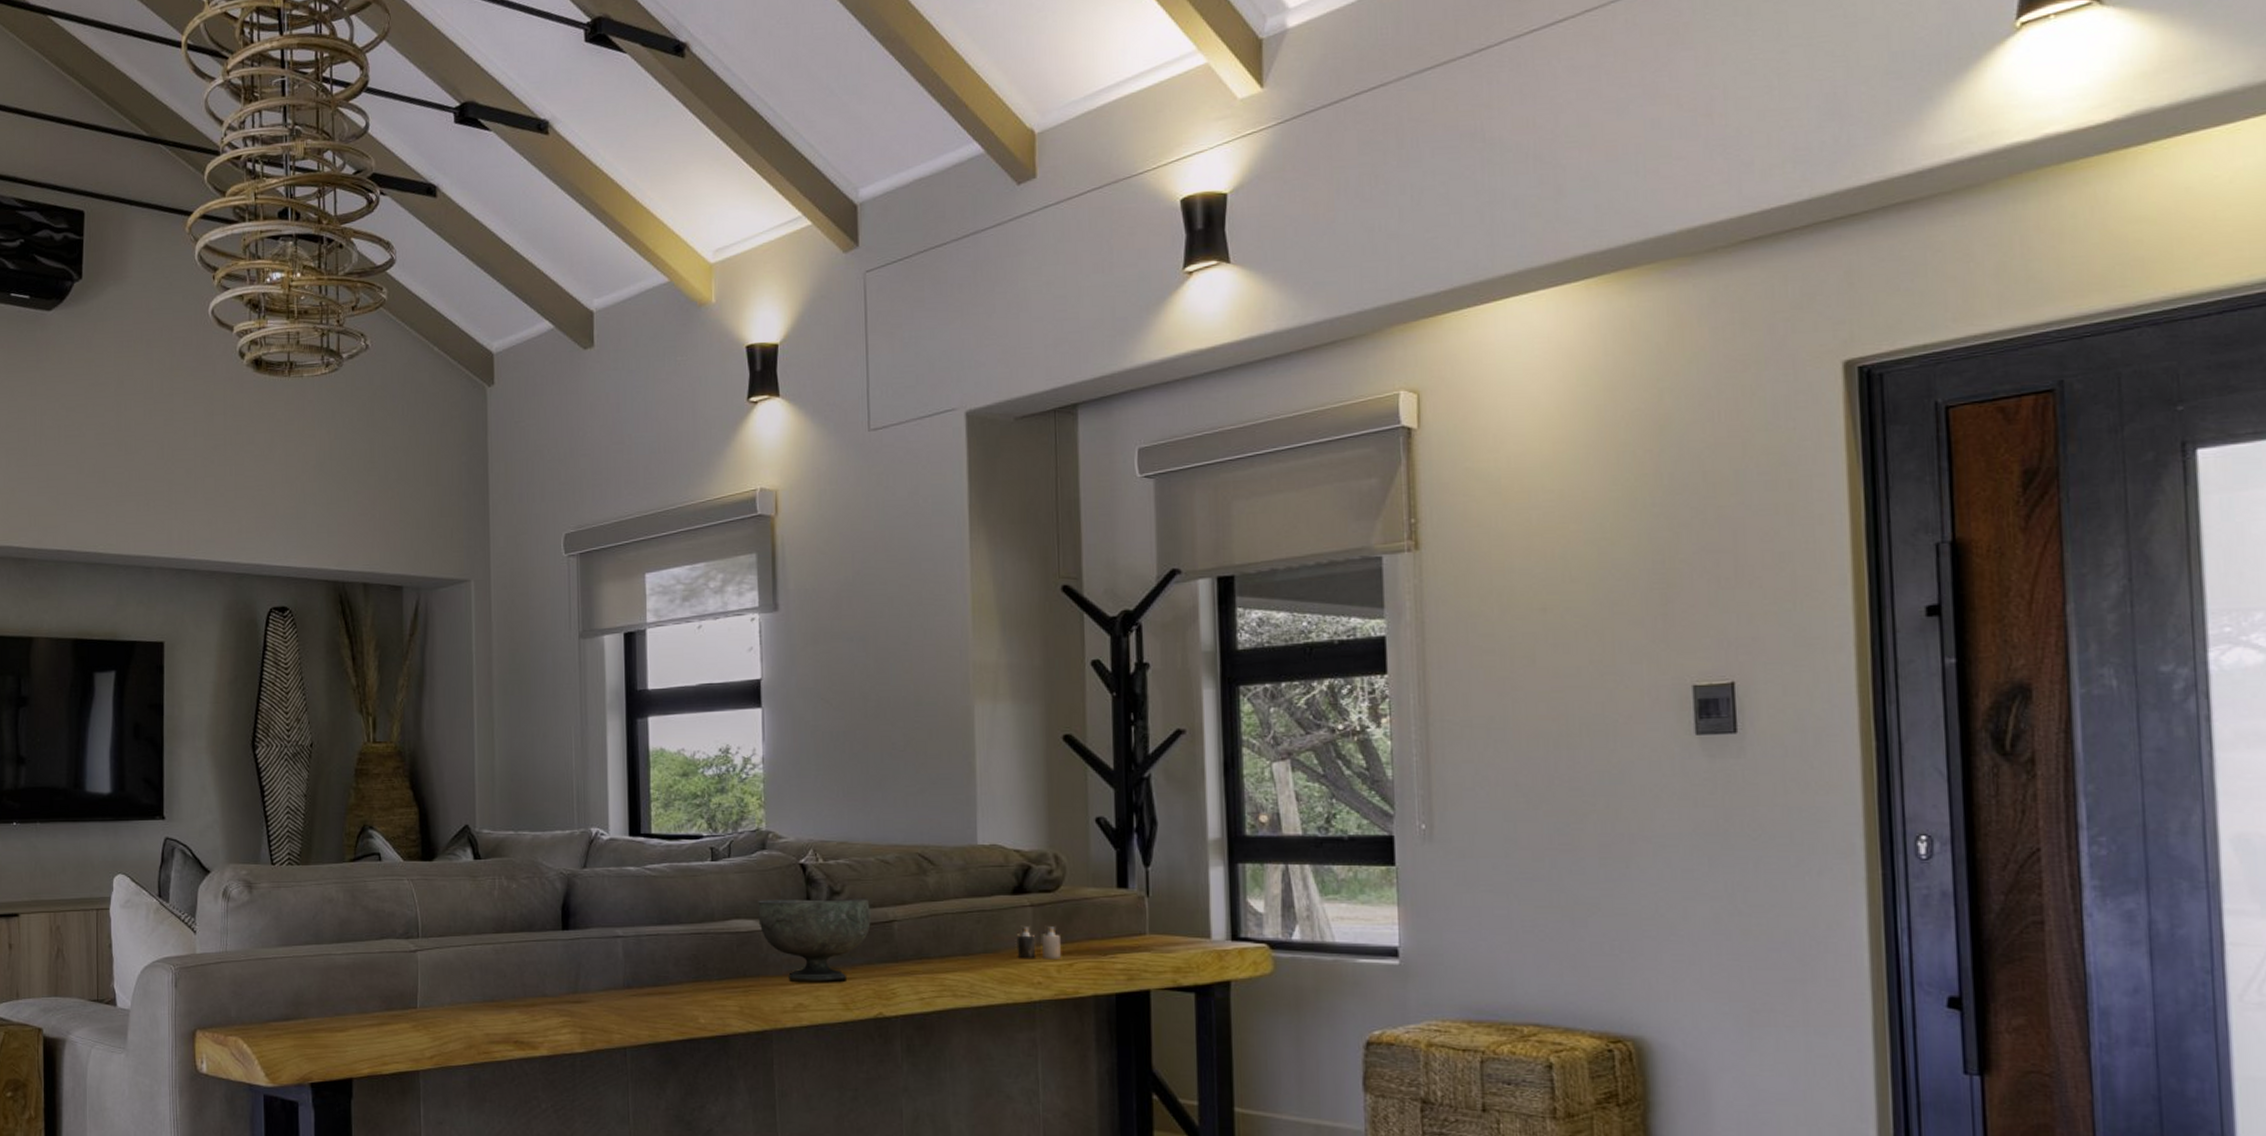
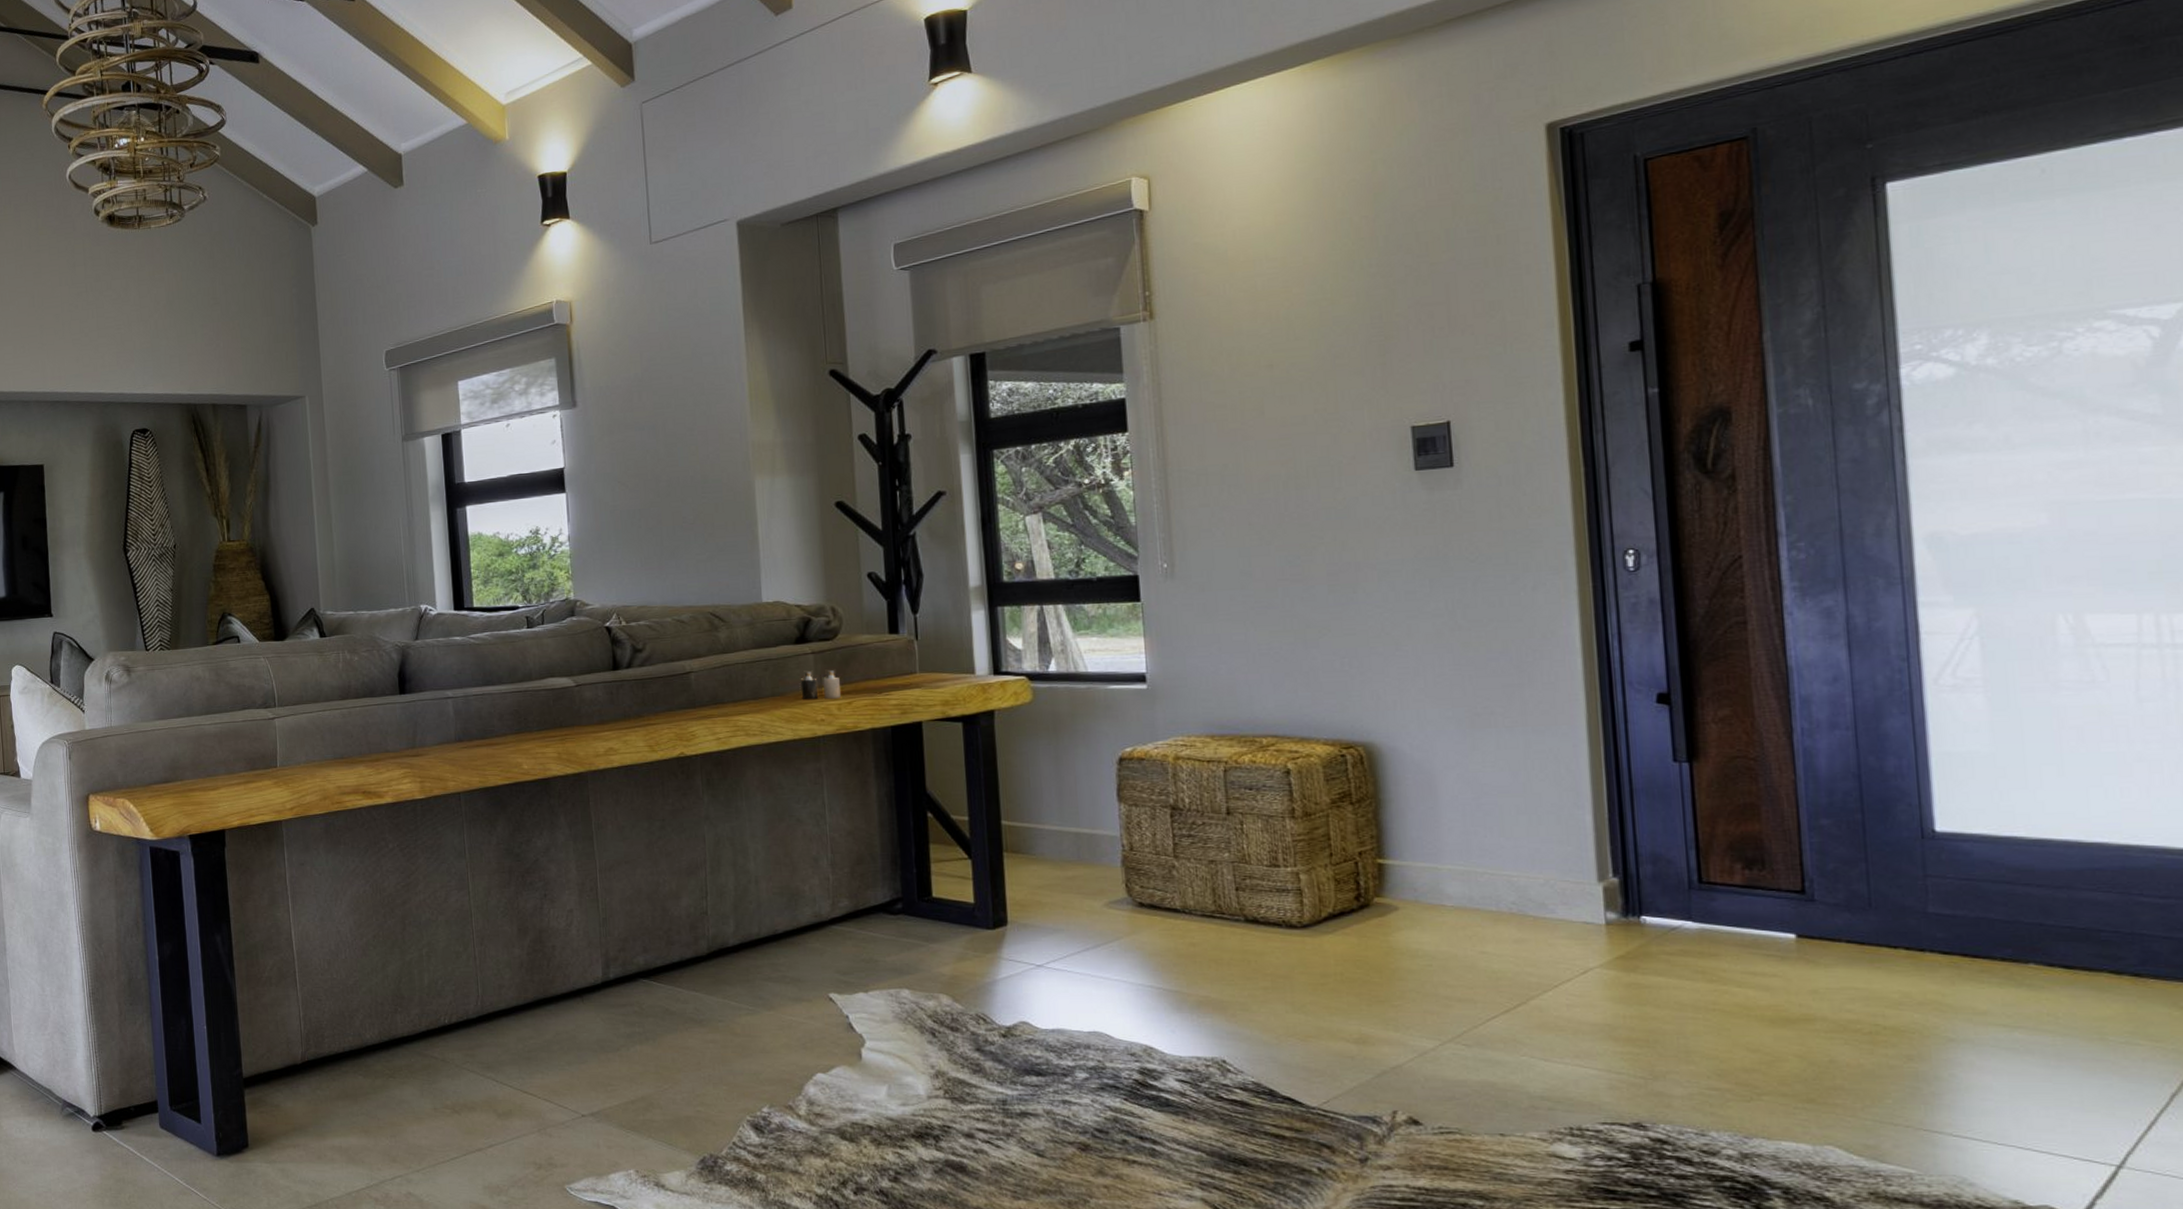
decorative bowl: present [758,899,872,984] -> none [570,654,671,731]

